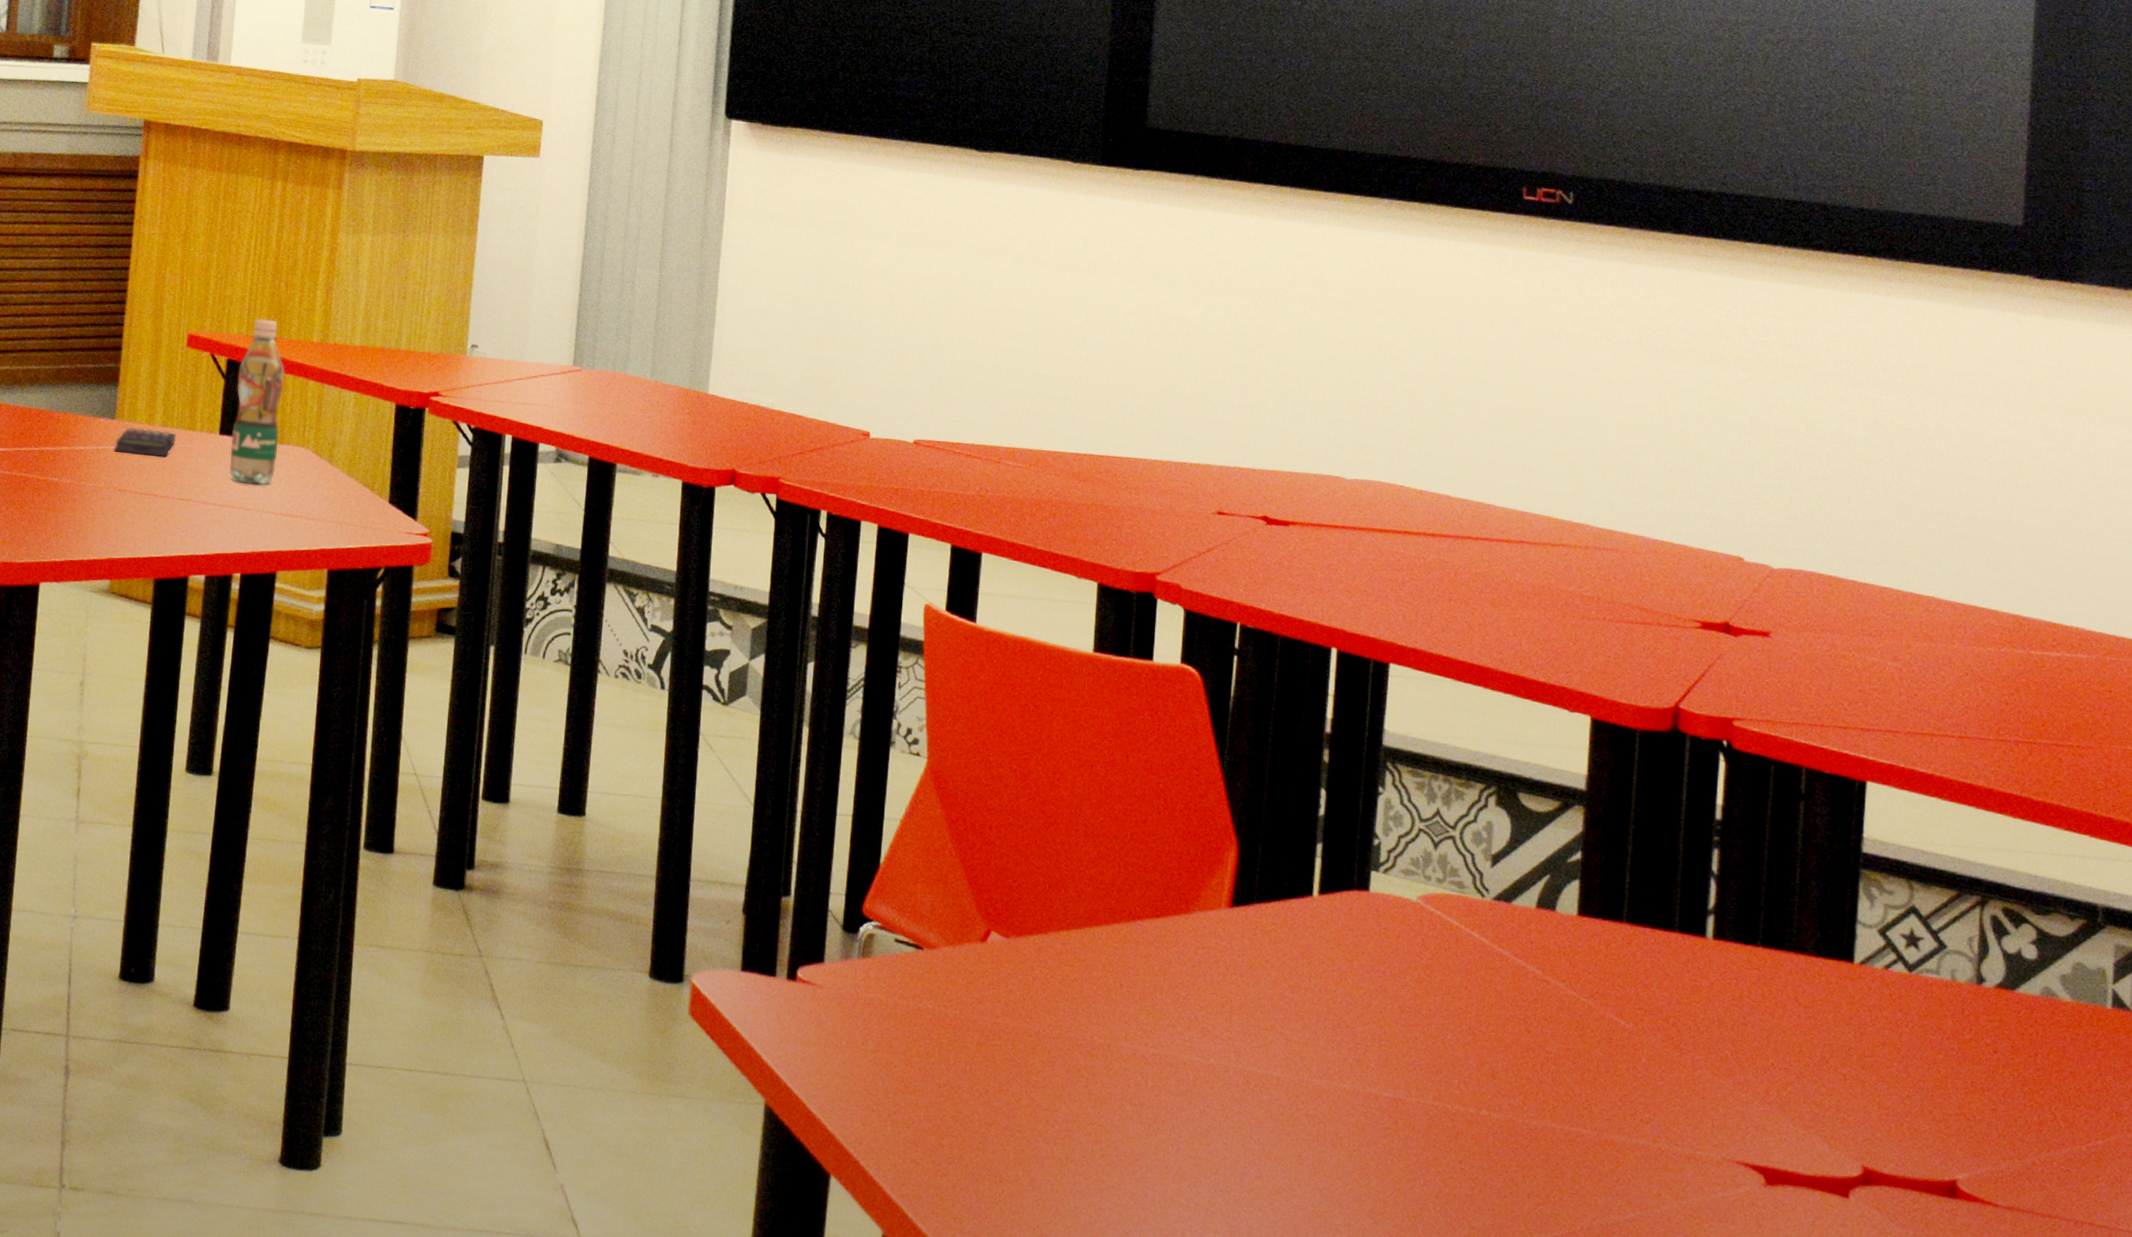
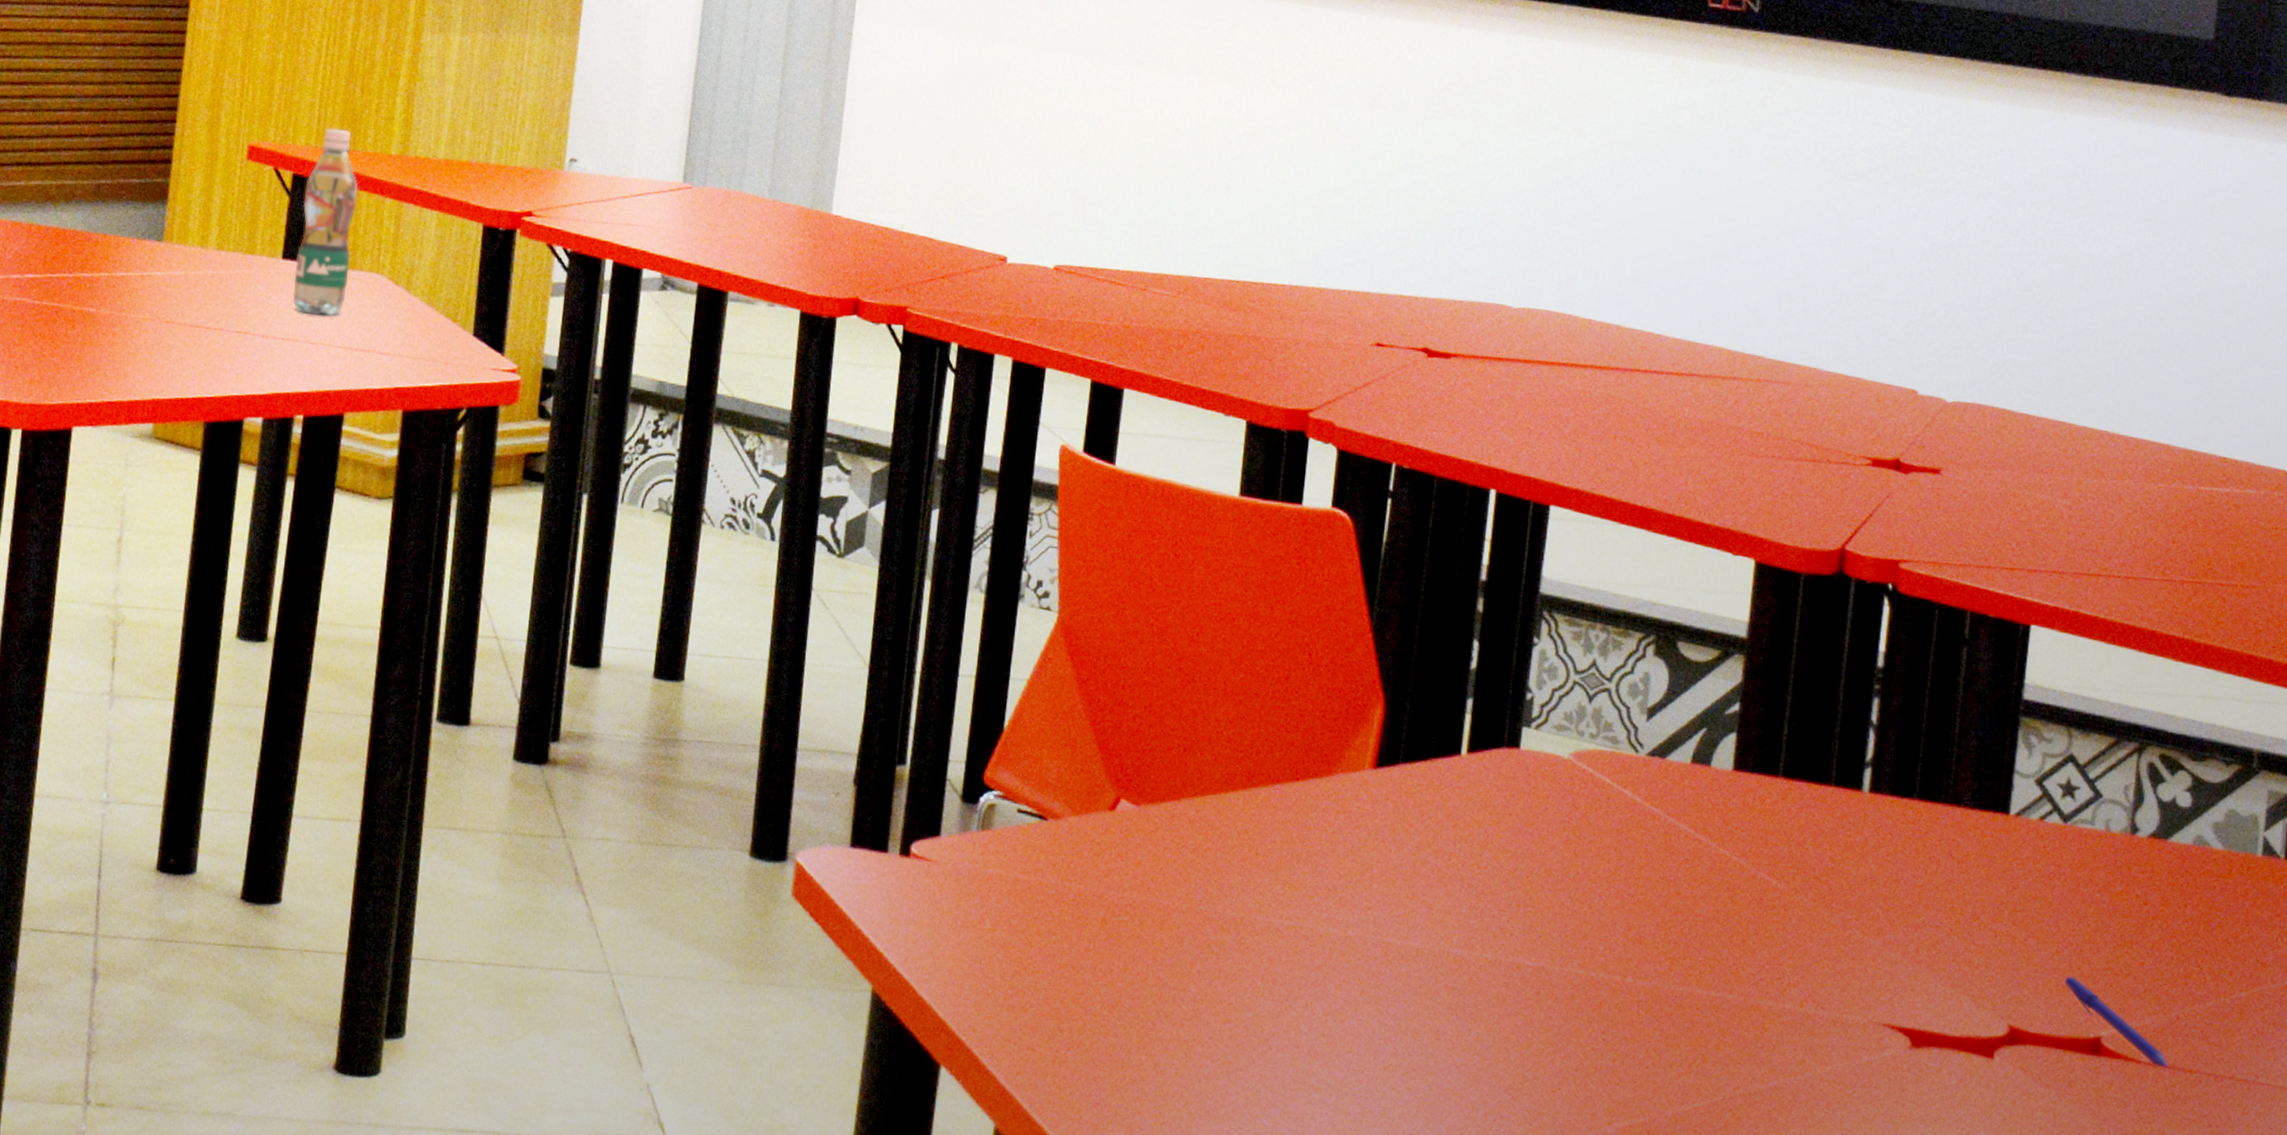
calculator: present [114,426,177,458] -> none [161,250,233,285]
pen: none [1917,1120,2026,1212] -> present [2065,976,2168,1068]

